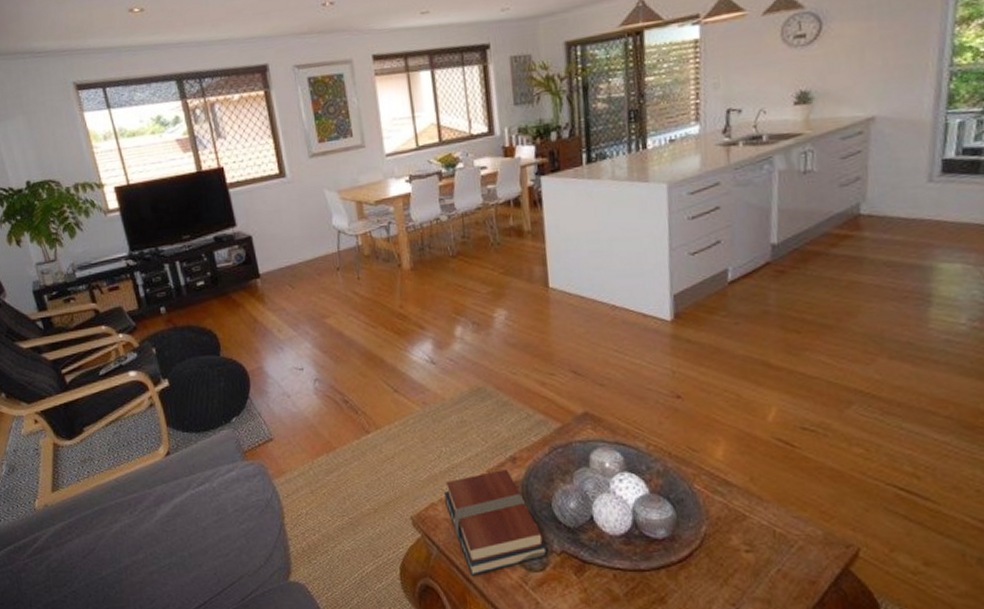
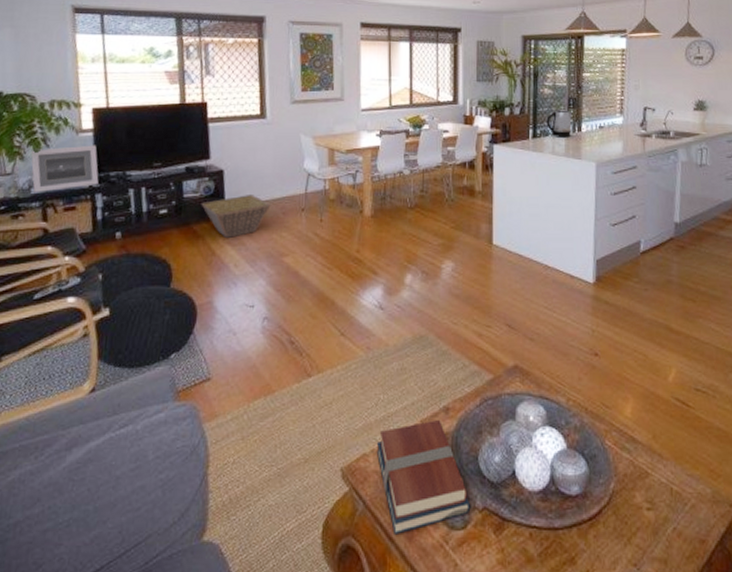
picture frame: none [68,224,135,277] -> present [31,145,99,194]
basket: none [235,258,305,304] -> present [201,195,271,238]
kettle: none [602,125,635,160] -> present [546,110,573,138]

